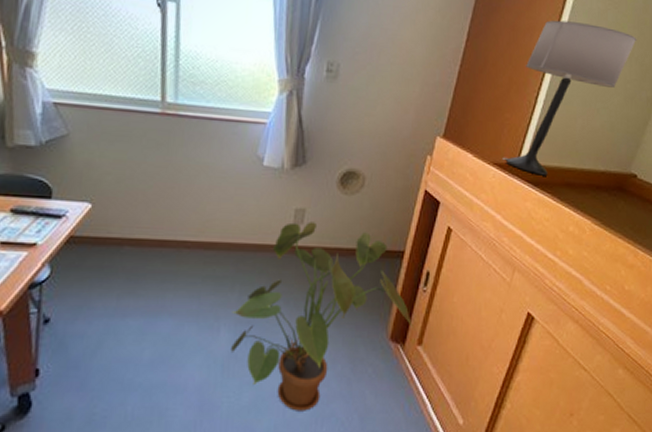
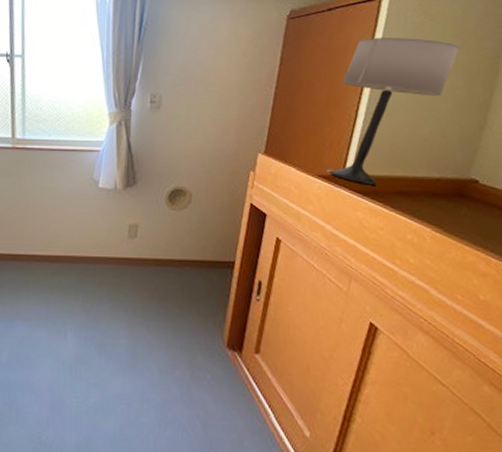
house plant: present [231,222,414,411] -> none [77,236,250,414]

